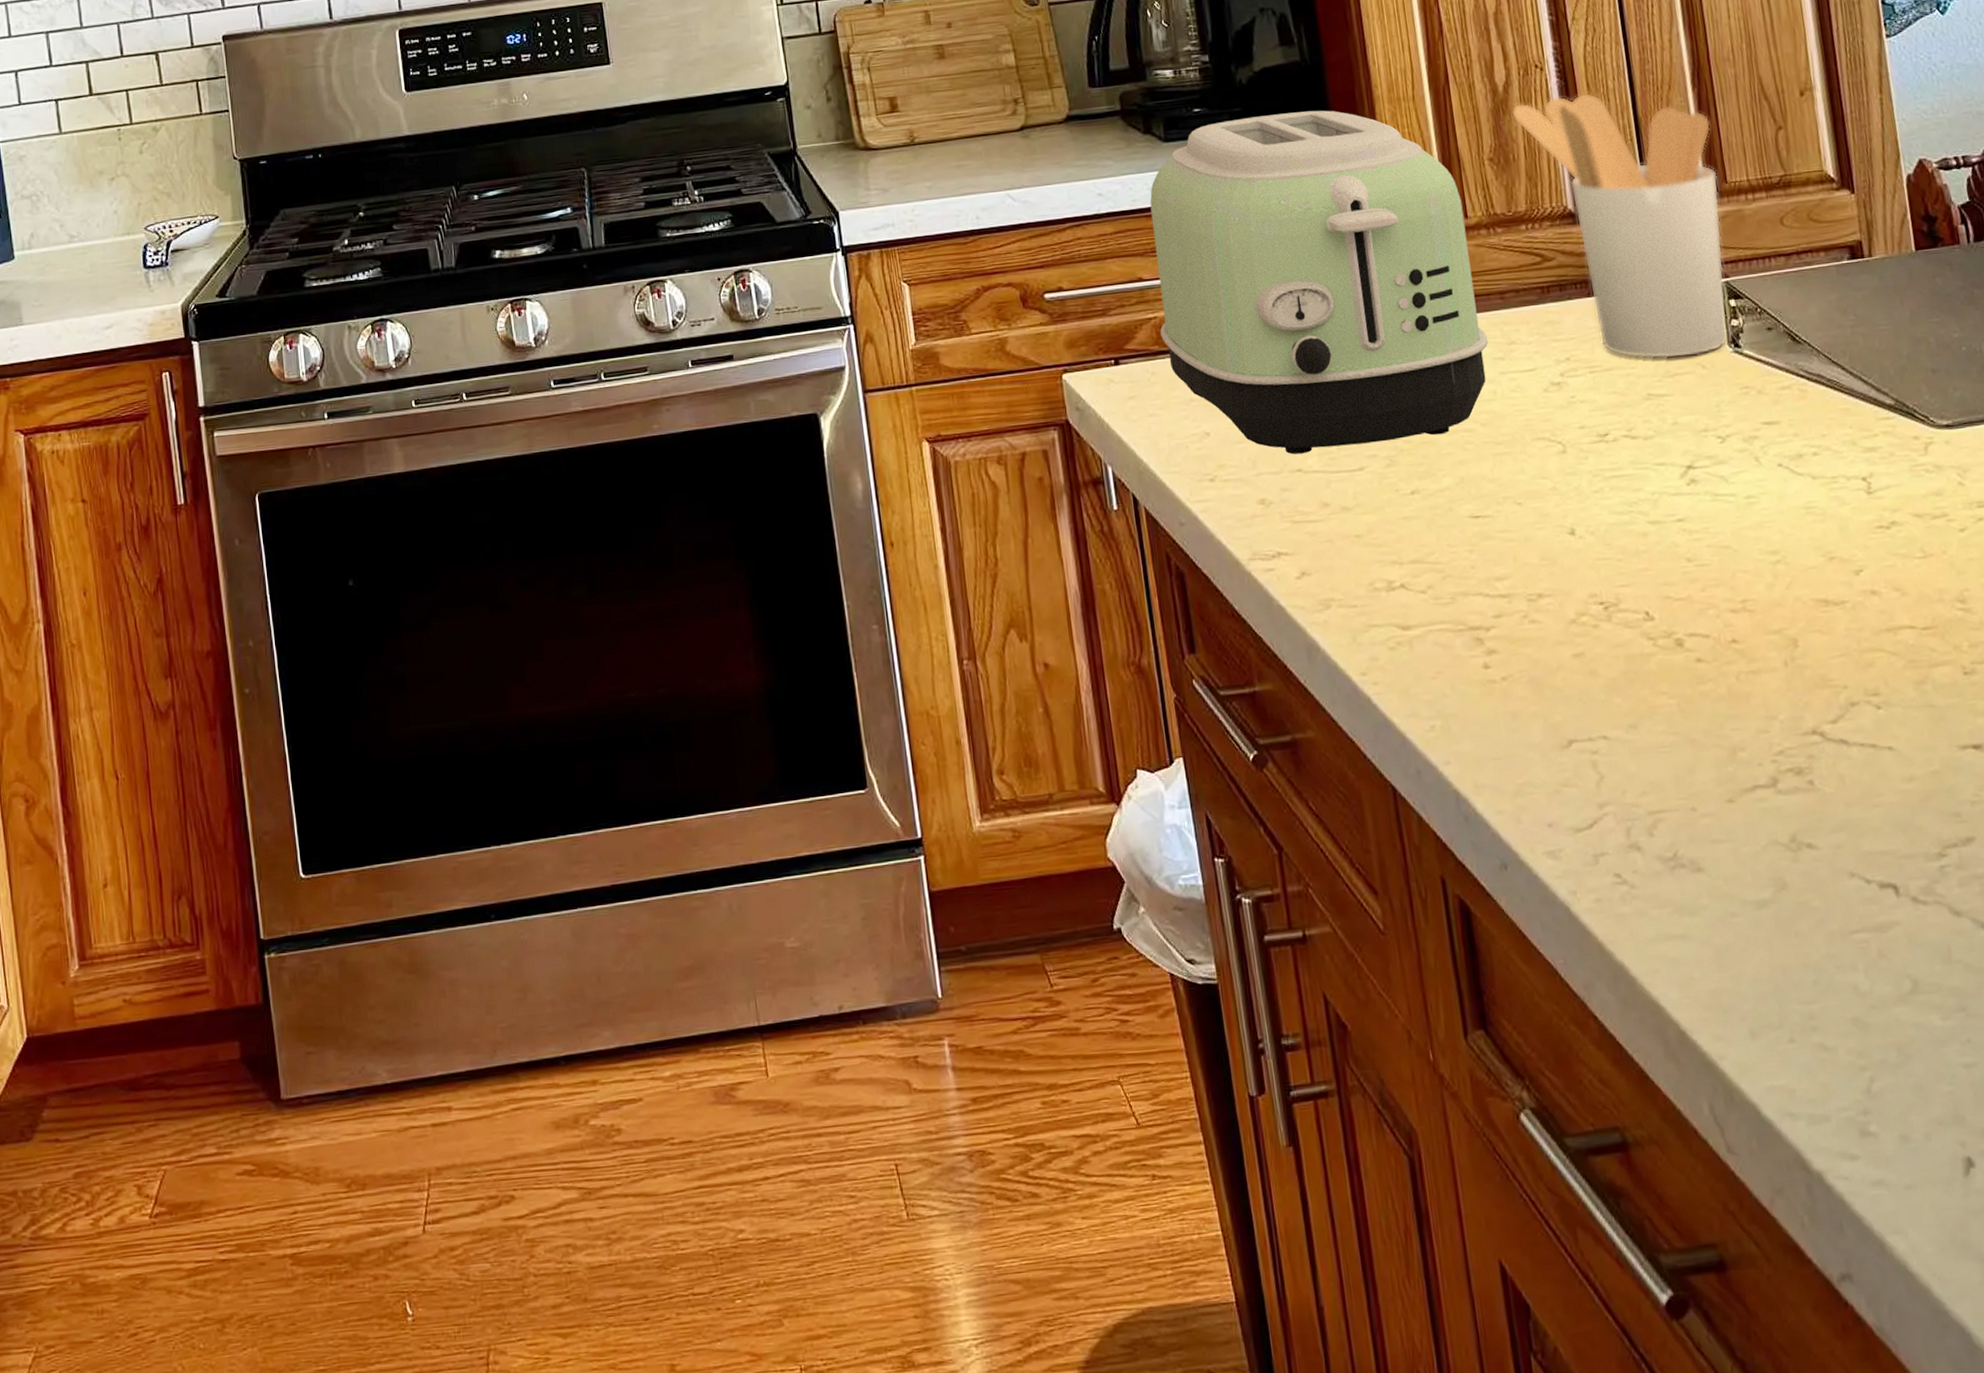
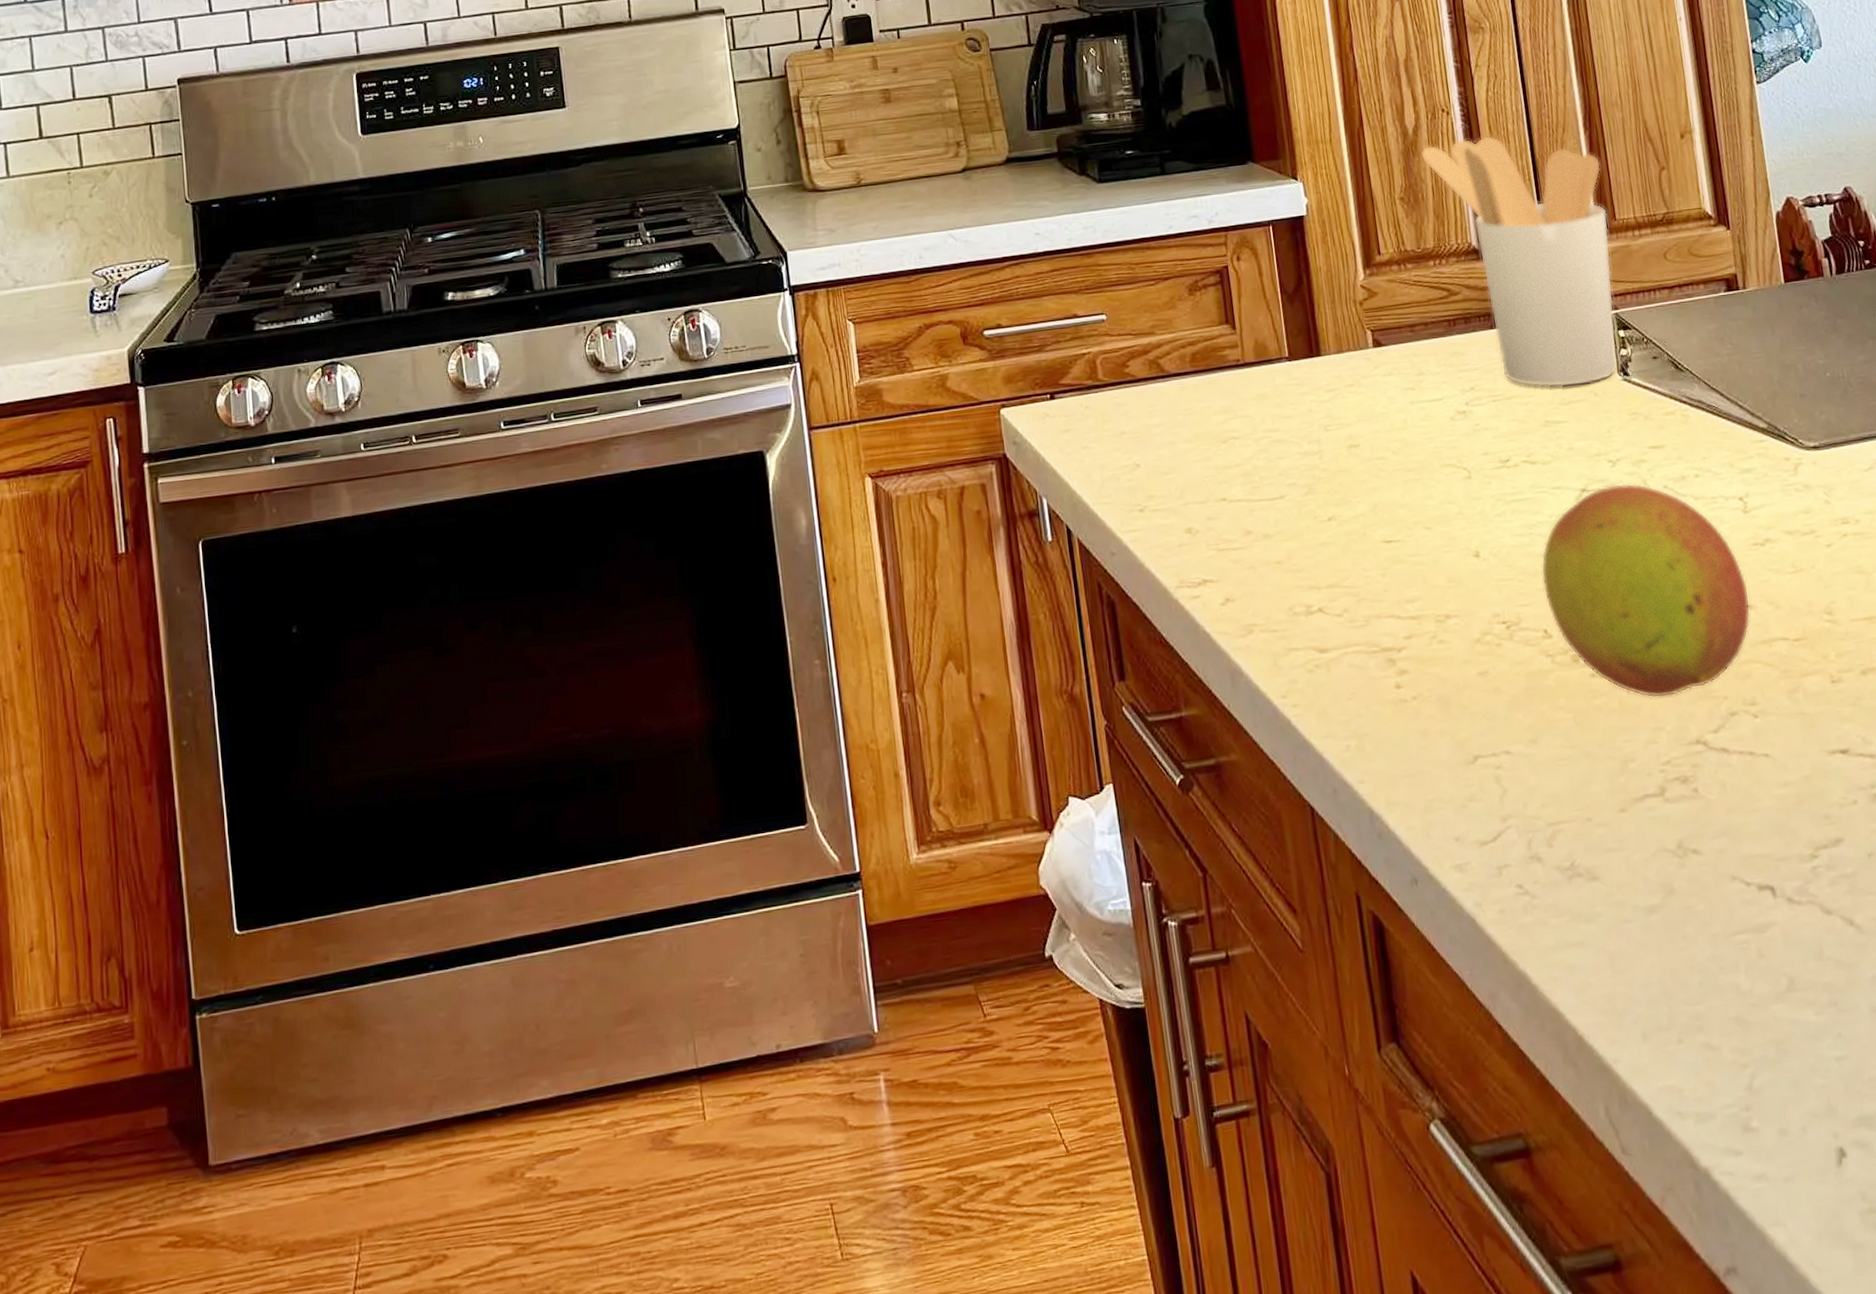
toaster: present [1150,110,1489,455] -> none [1084,152,1400,484]
fruit: none [1642,460,1874,686] -> present [1541,483,1751,699]

